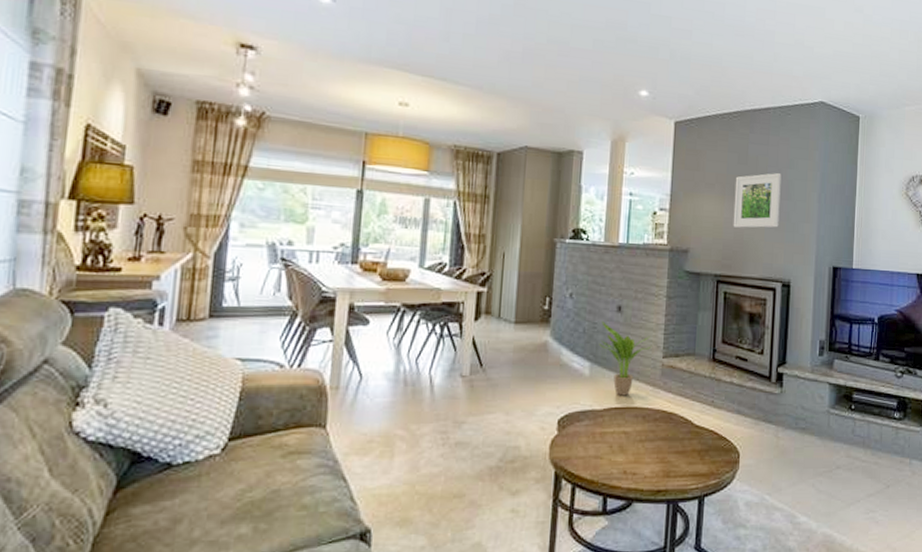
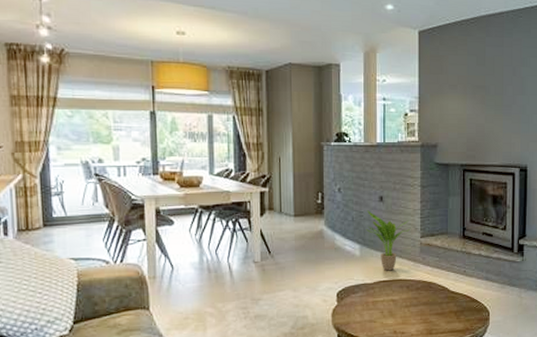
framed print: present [733,172,781,228] -> none [475,70,516,122]

